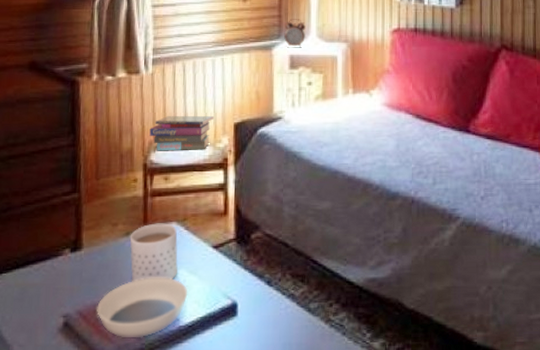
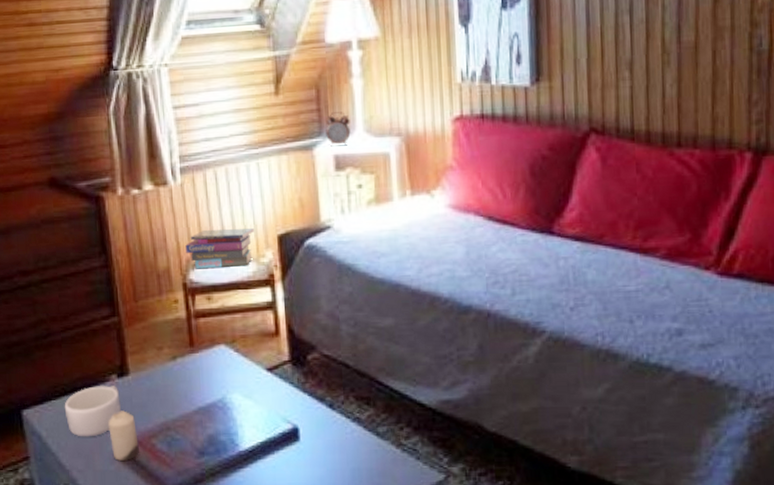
mug: none [14,259,71,311] -> present [64,385,121,437]
candle: none [55,285,83,336] -> present [108,410,139,462]
bowl: present [97,277,188,338] -> none [151,401,245,464]
mug: present [129,223,178,282] -> none [177,345,231,407]

